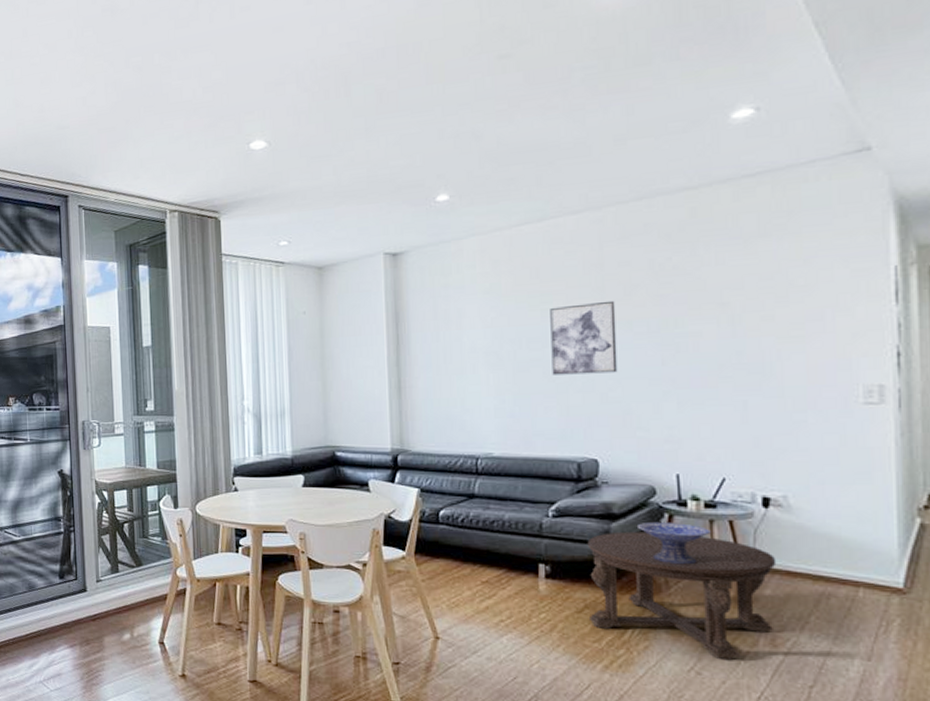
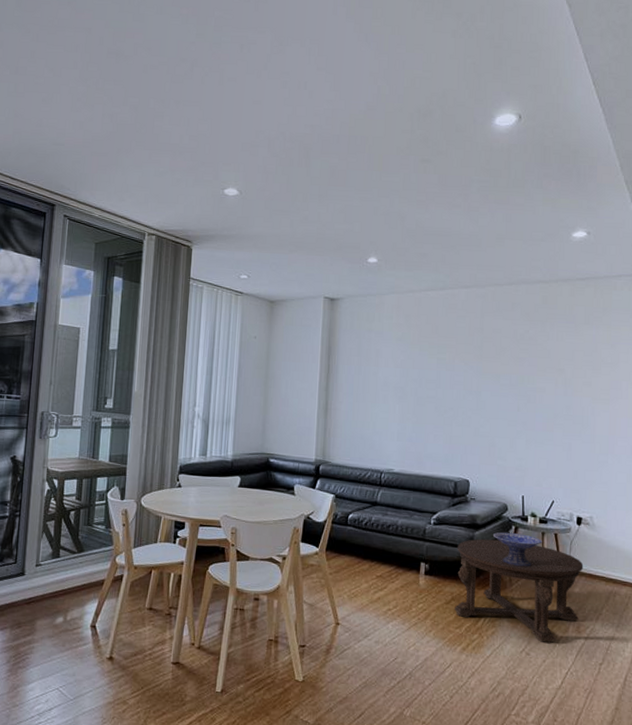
wall art: present [550,300,618,375] -> none [442,357,489,413]

